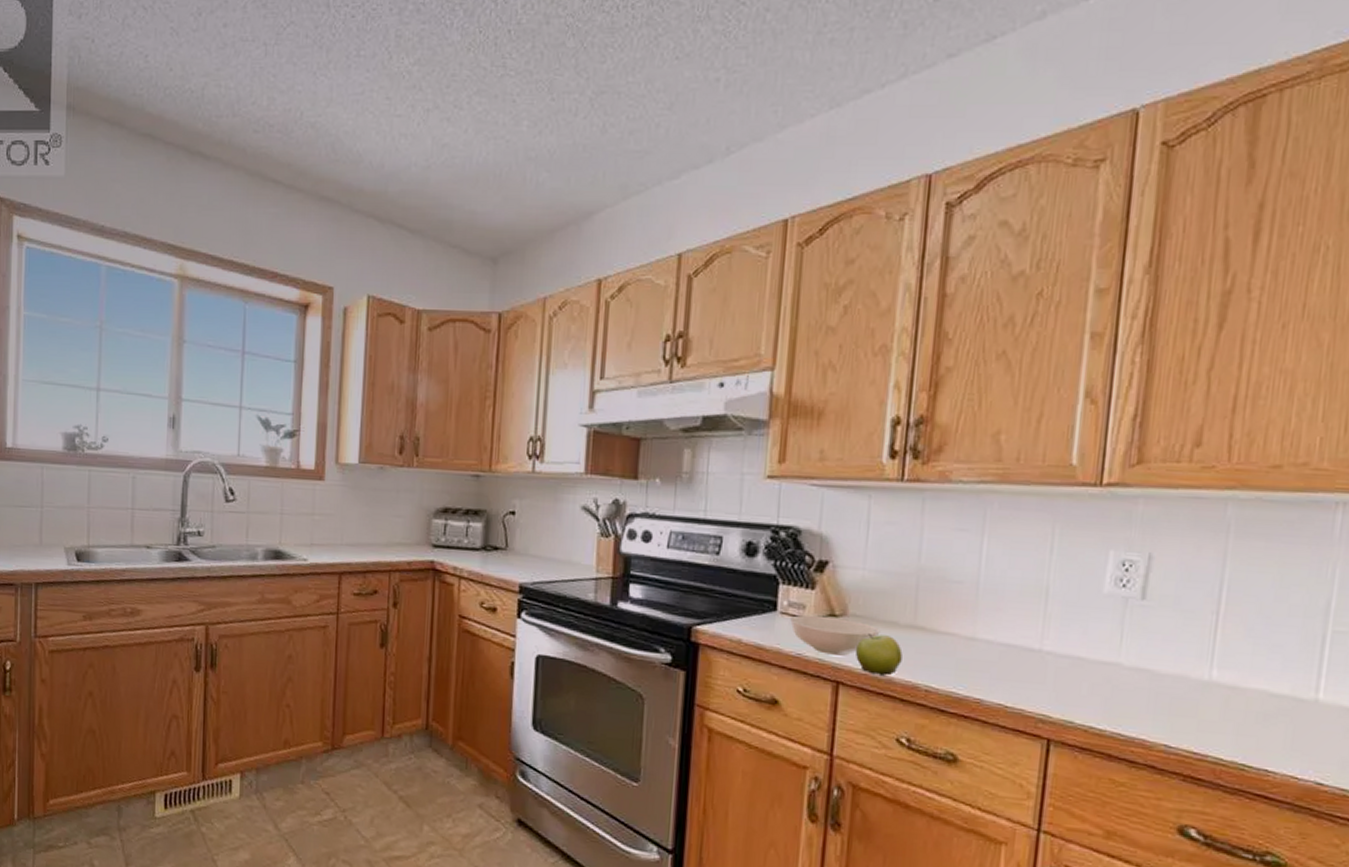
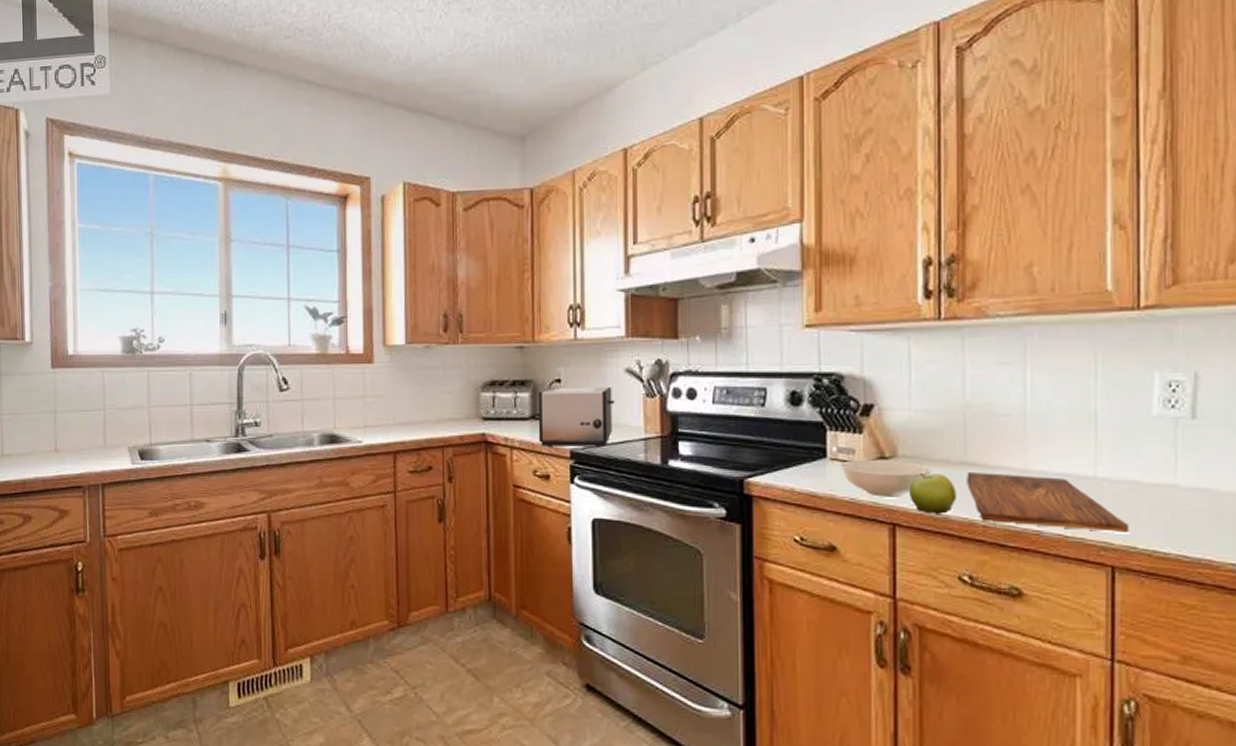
toaster: none [488,520,569,583] -> present [538,386,615,446]
cutting board: none [913,636,1068,707] -> present [967,472,1128,532]

